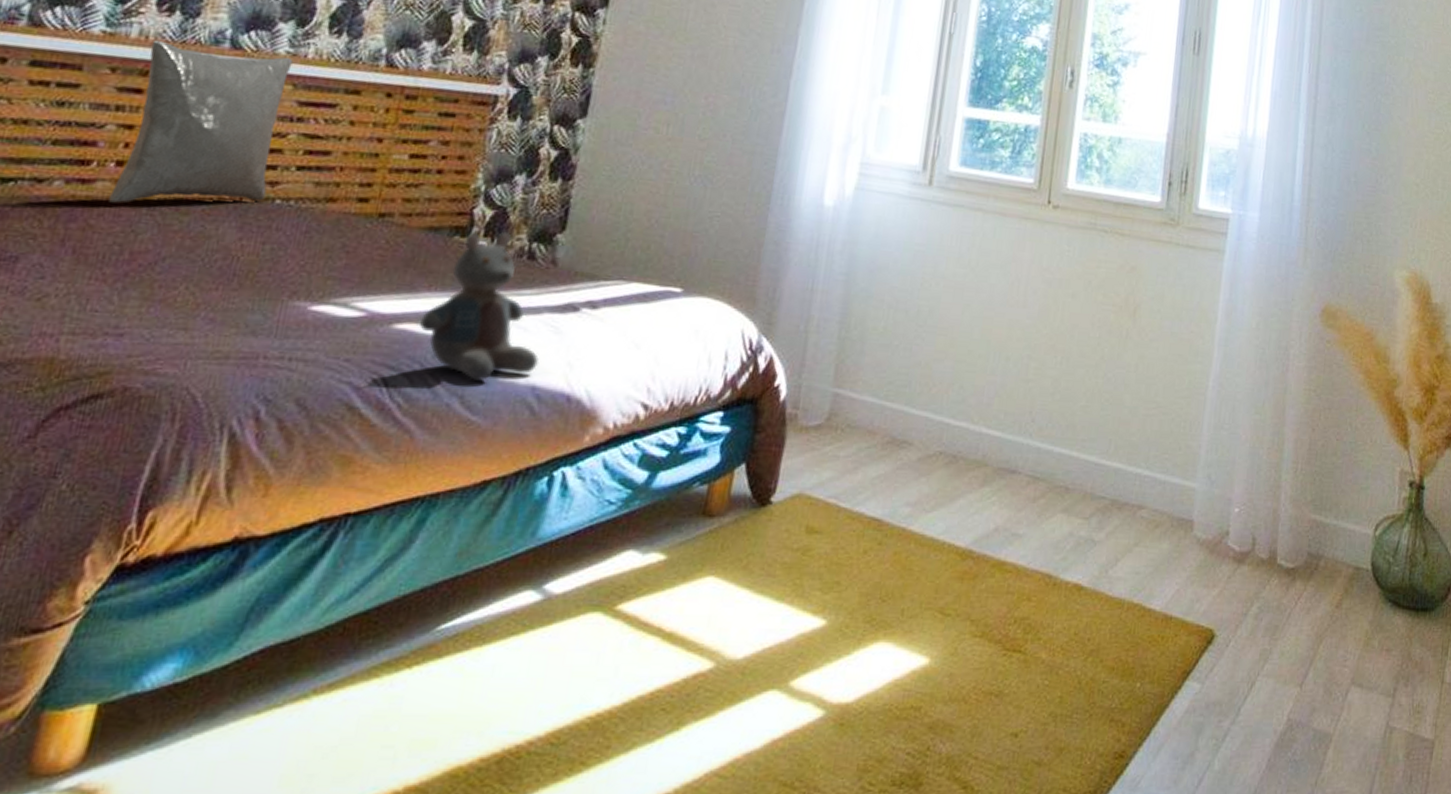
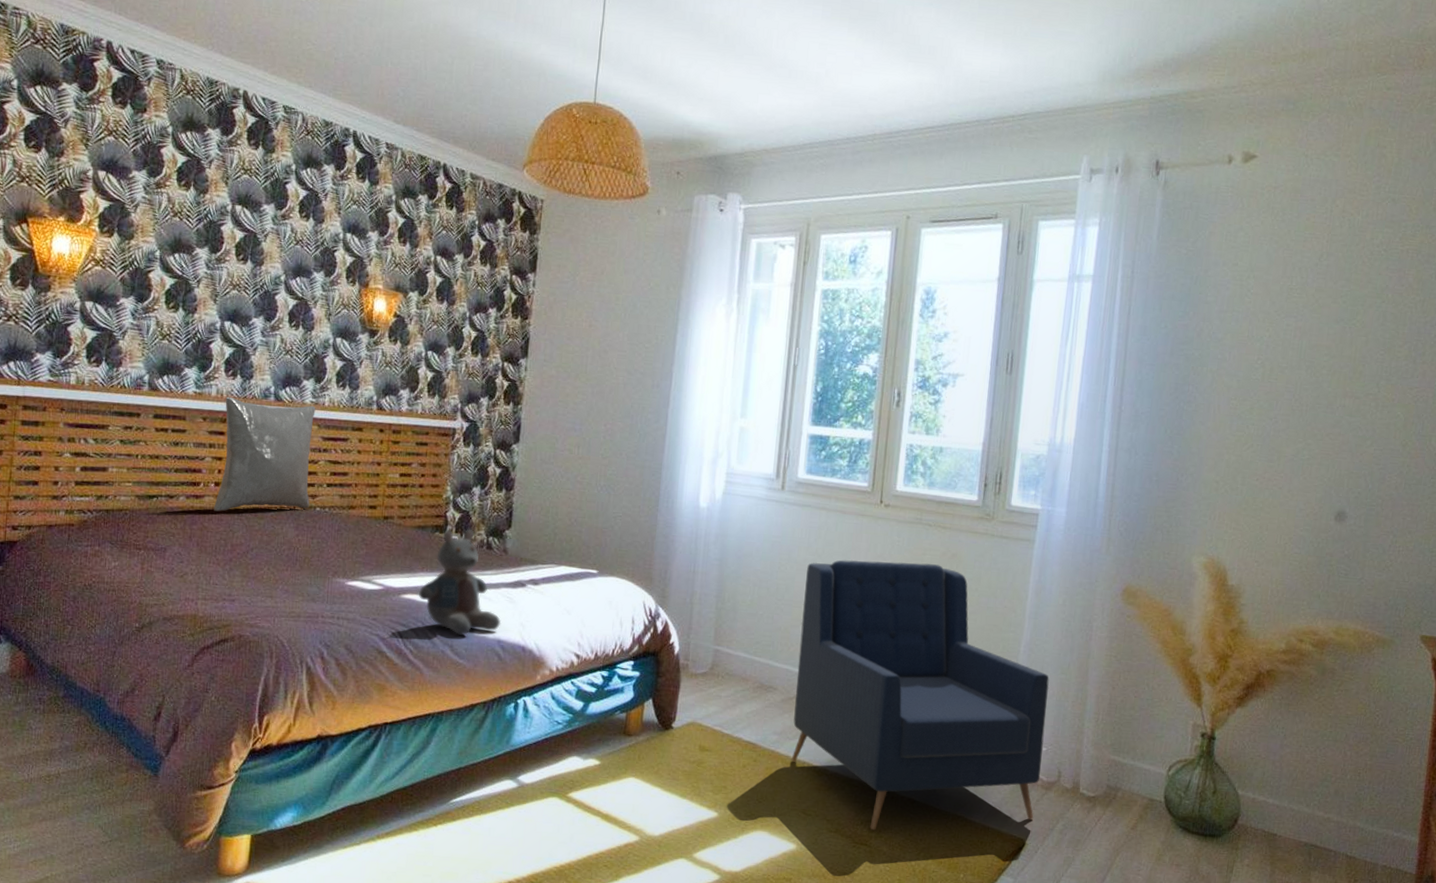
armchair: none [927,274,1242,631] -> present [791,560,1049,831]

